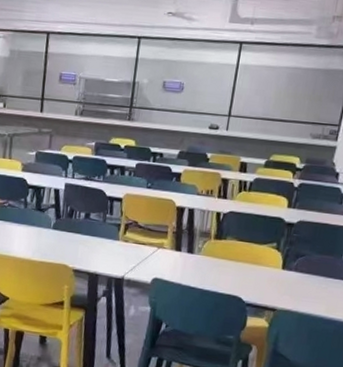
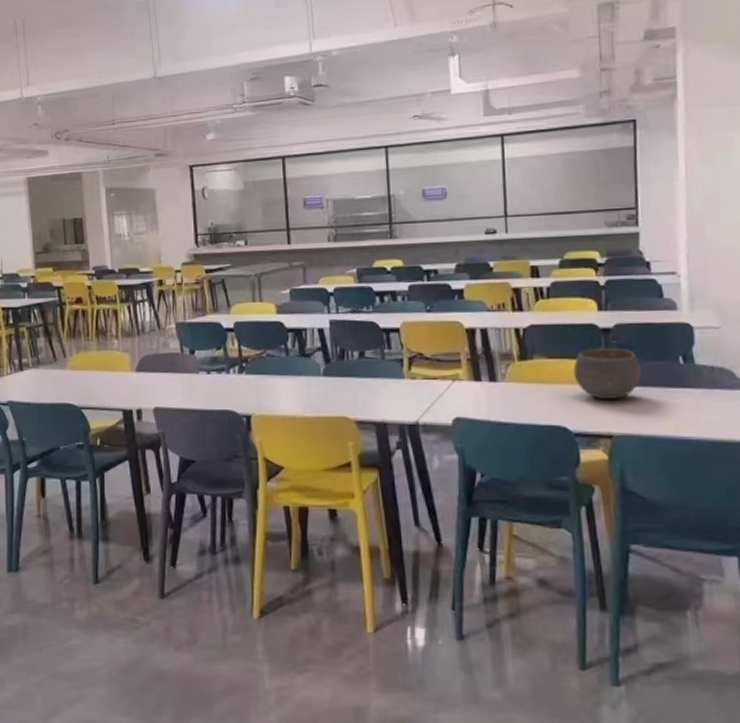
bowl: none [256,238,311,281] -> present [573,348,641,399]

